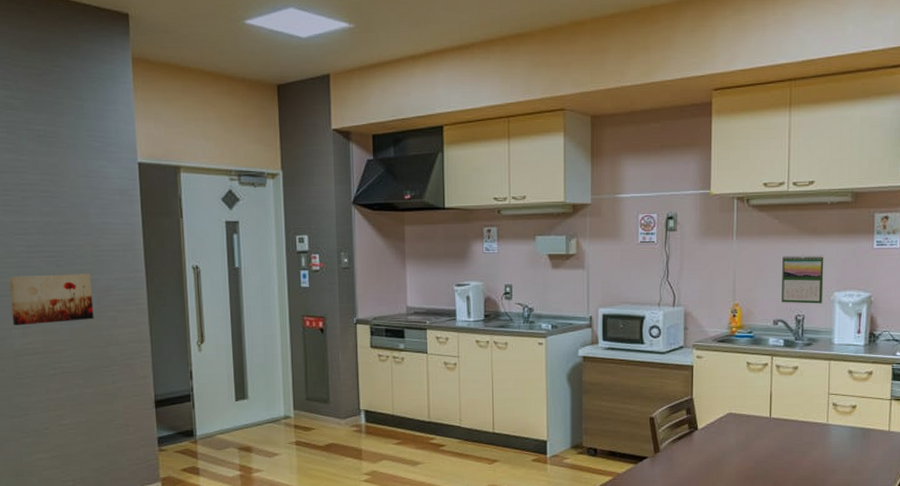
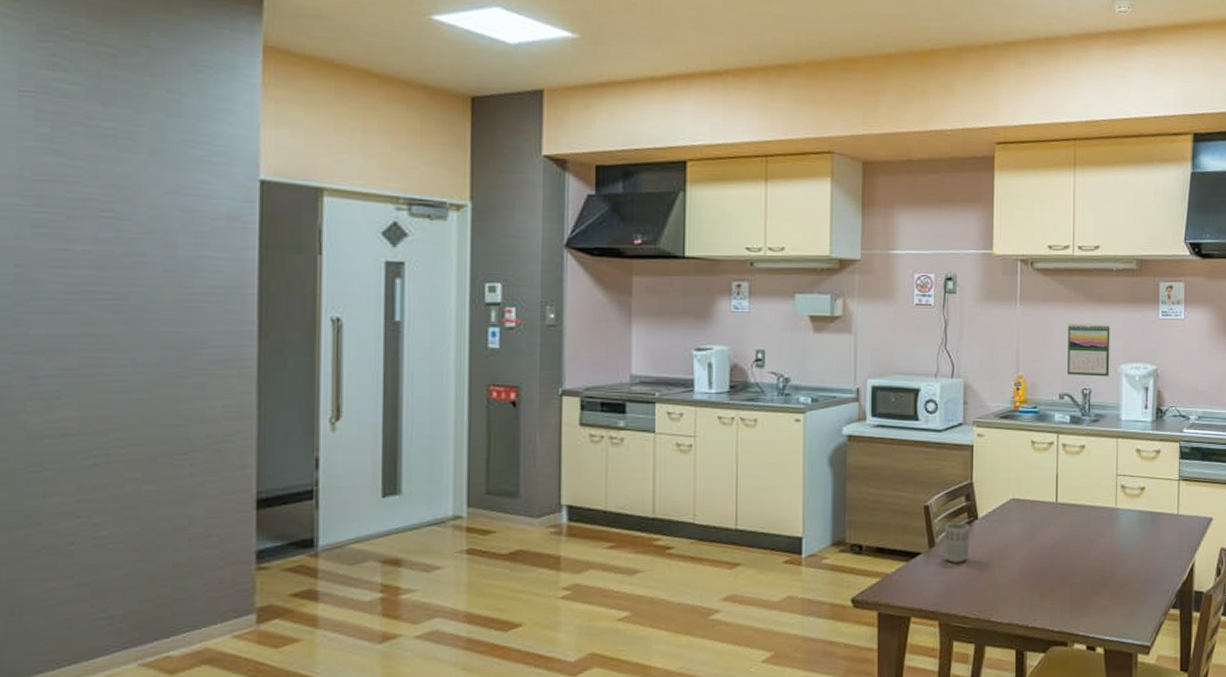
wall art: present [9,274,94,326] -> none [30,324,170,395]
cup: none [667,432,690,466] -> present [944,522,970,563]

